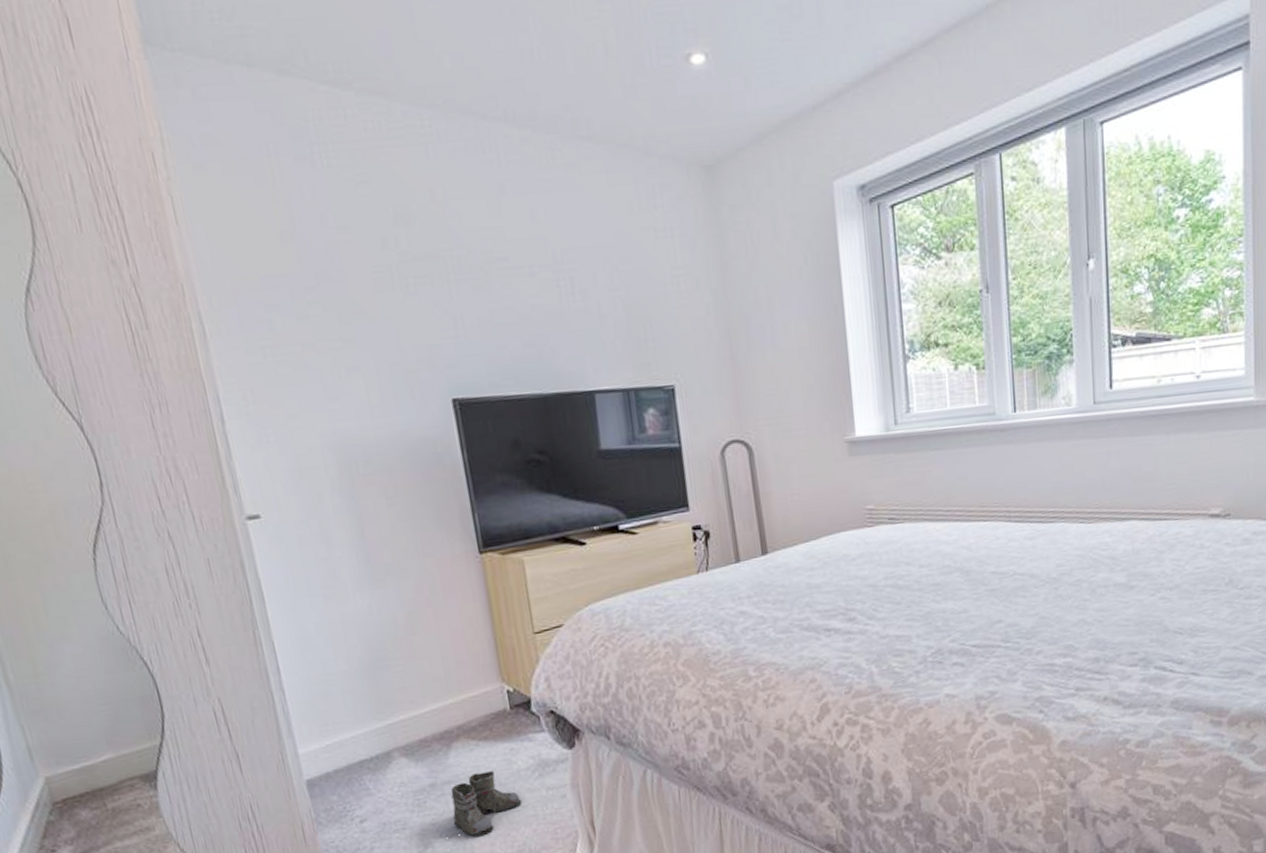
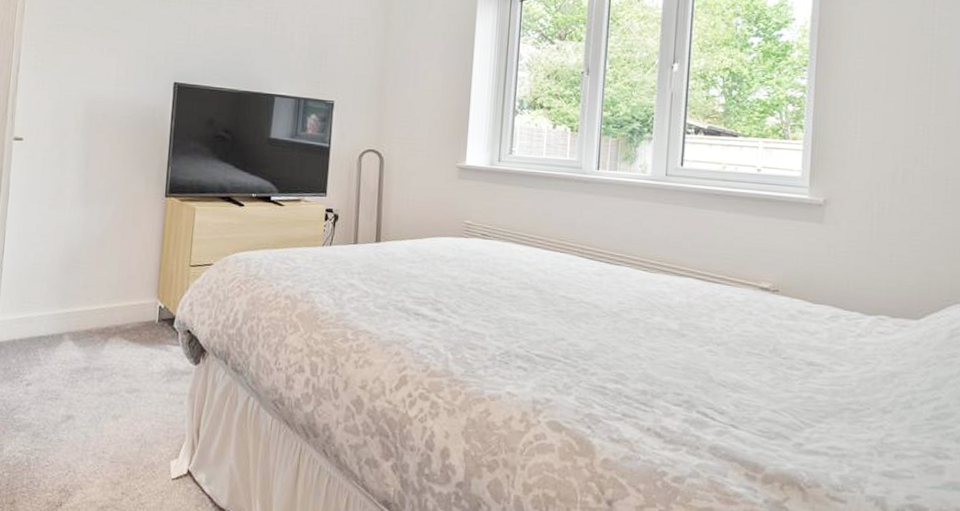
boots: present [449,771,522,839] -> none [88,367,149,420]

